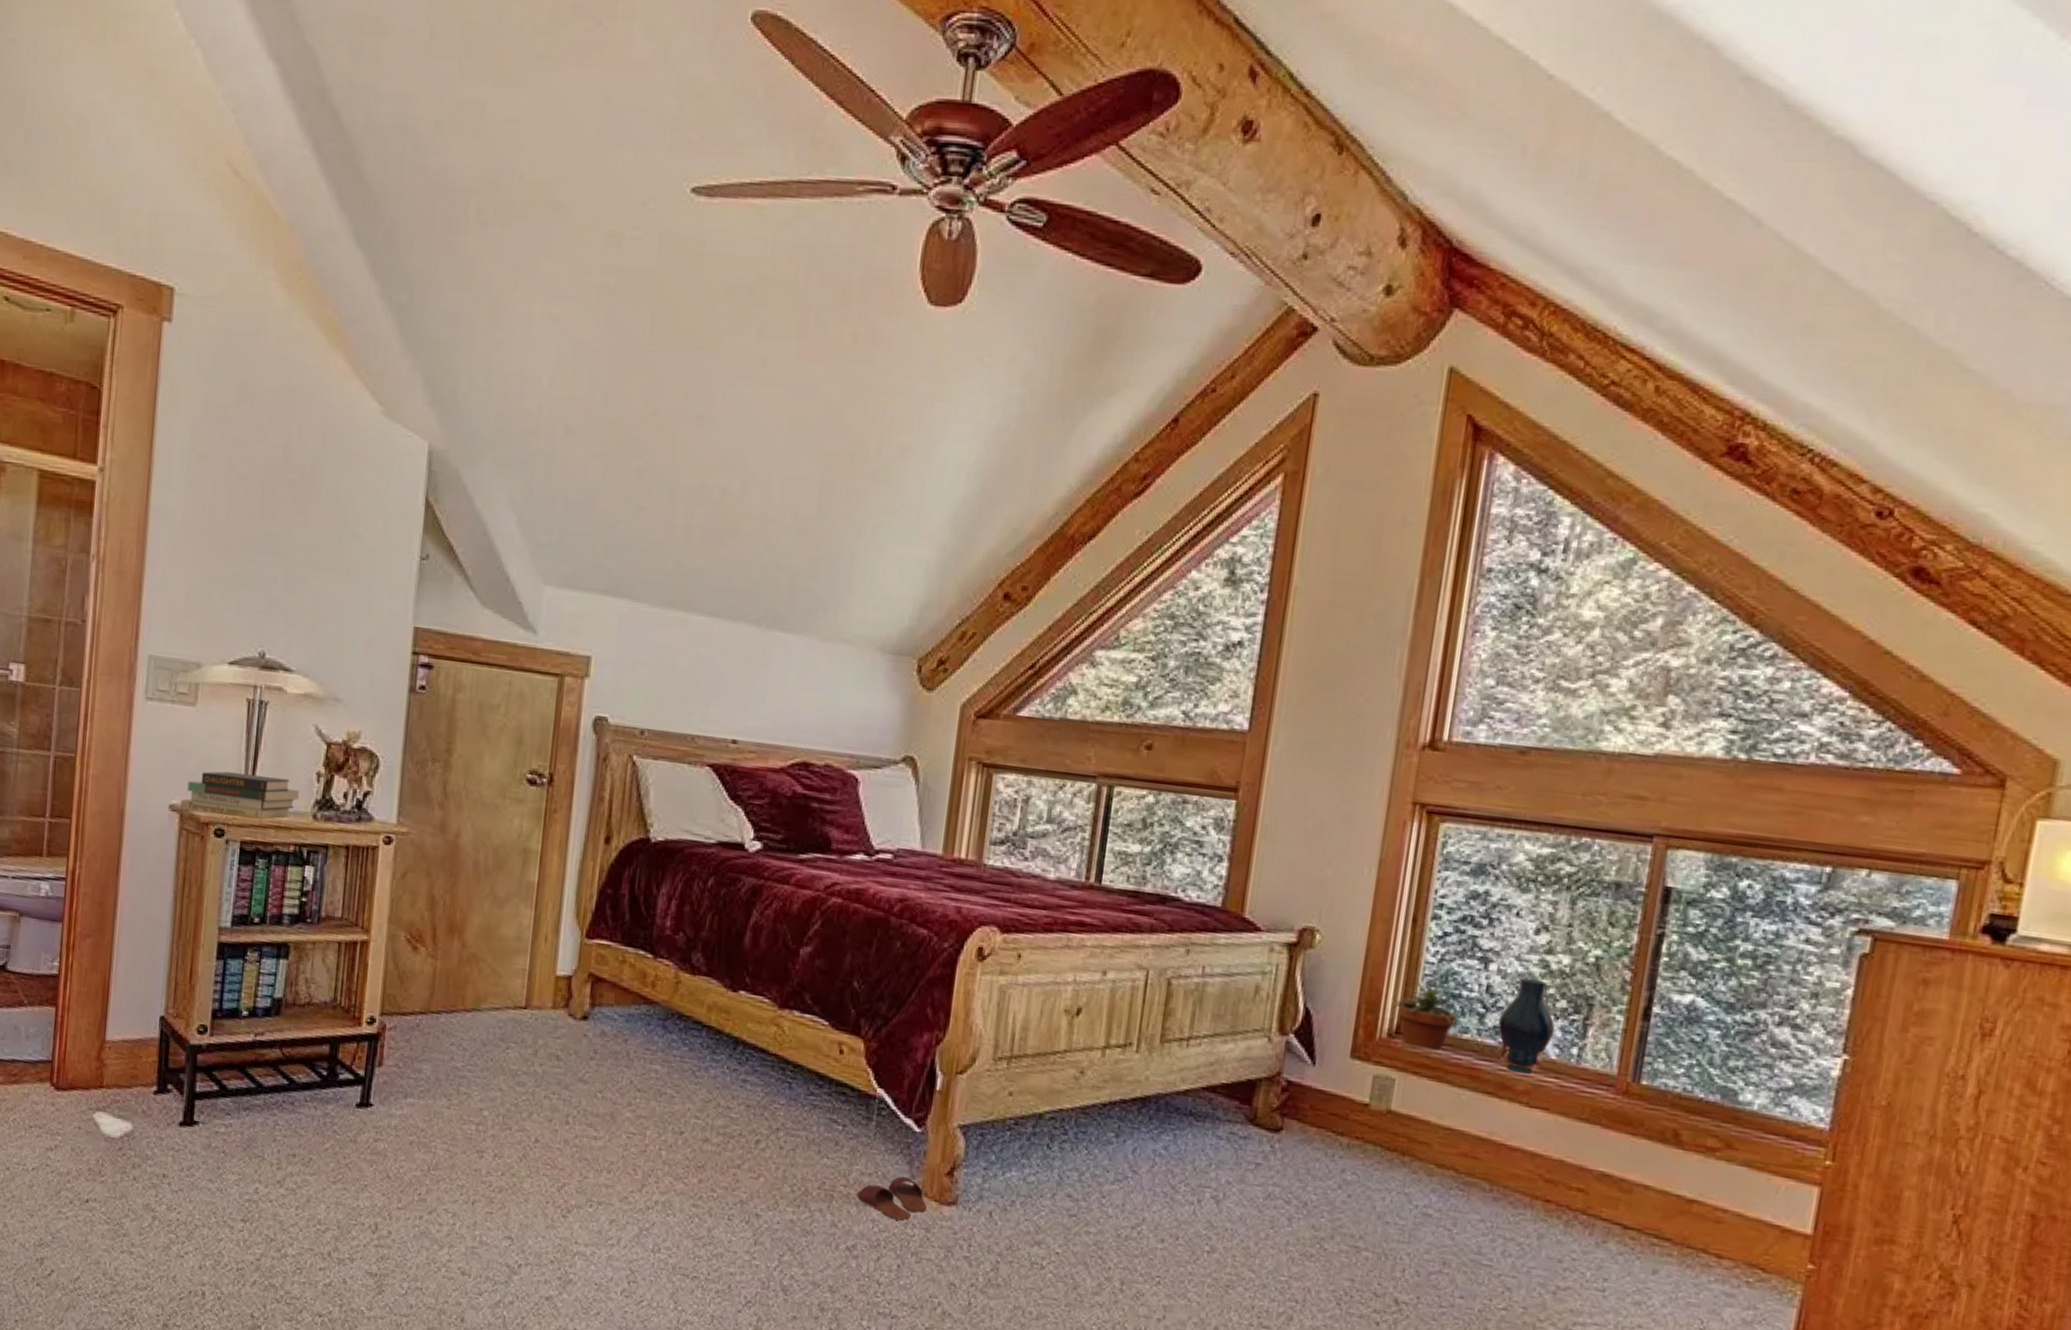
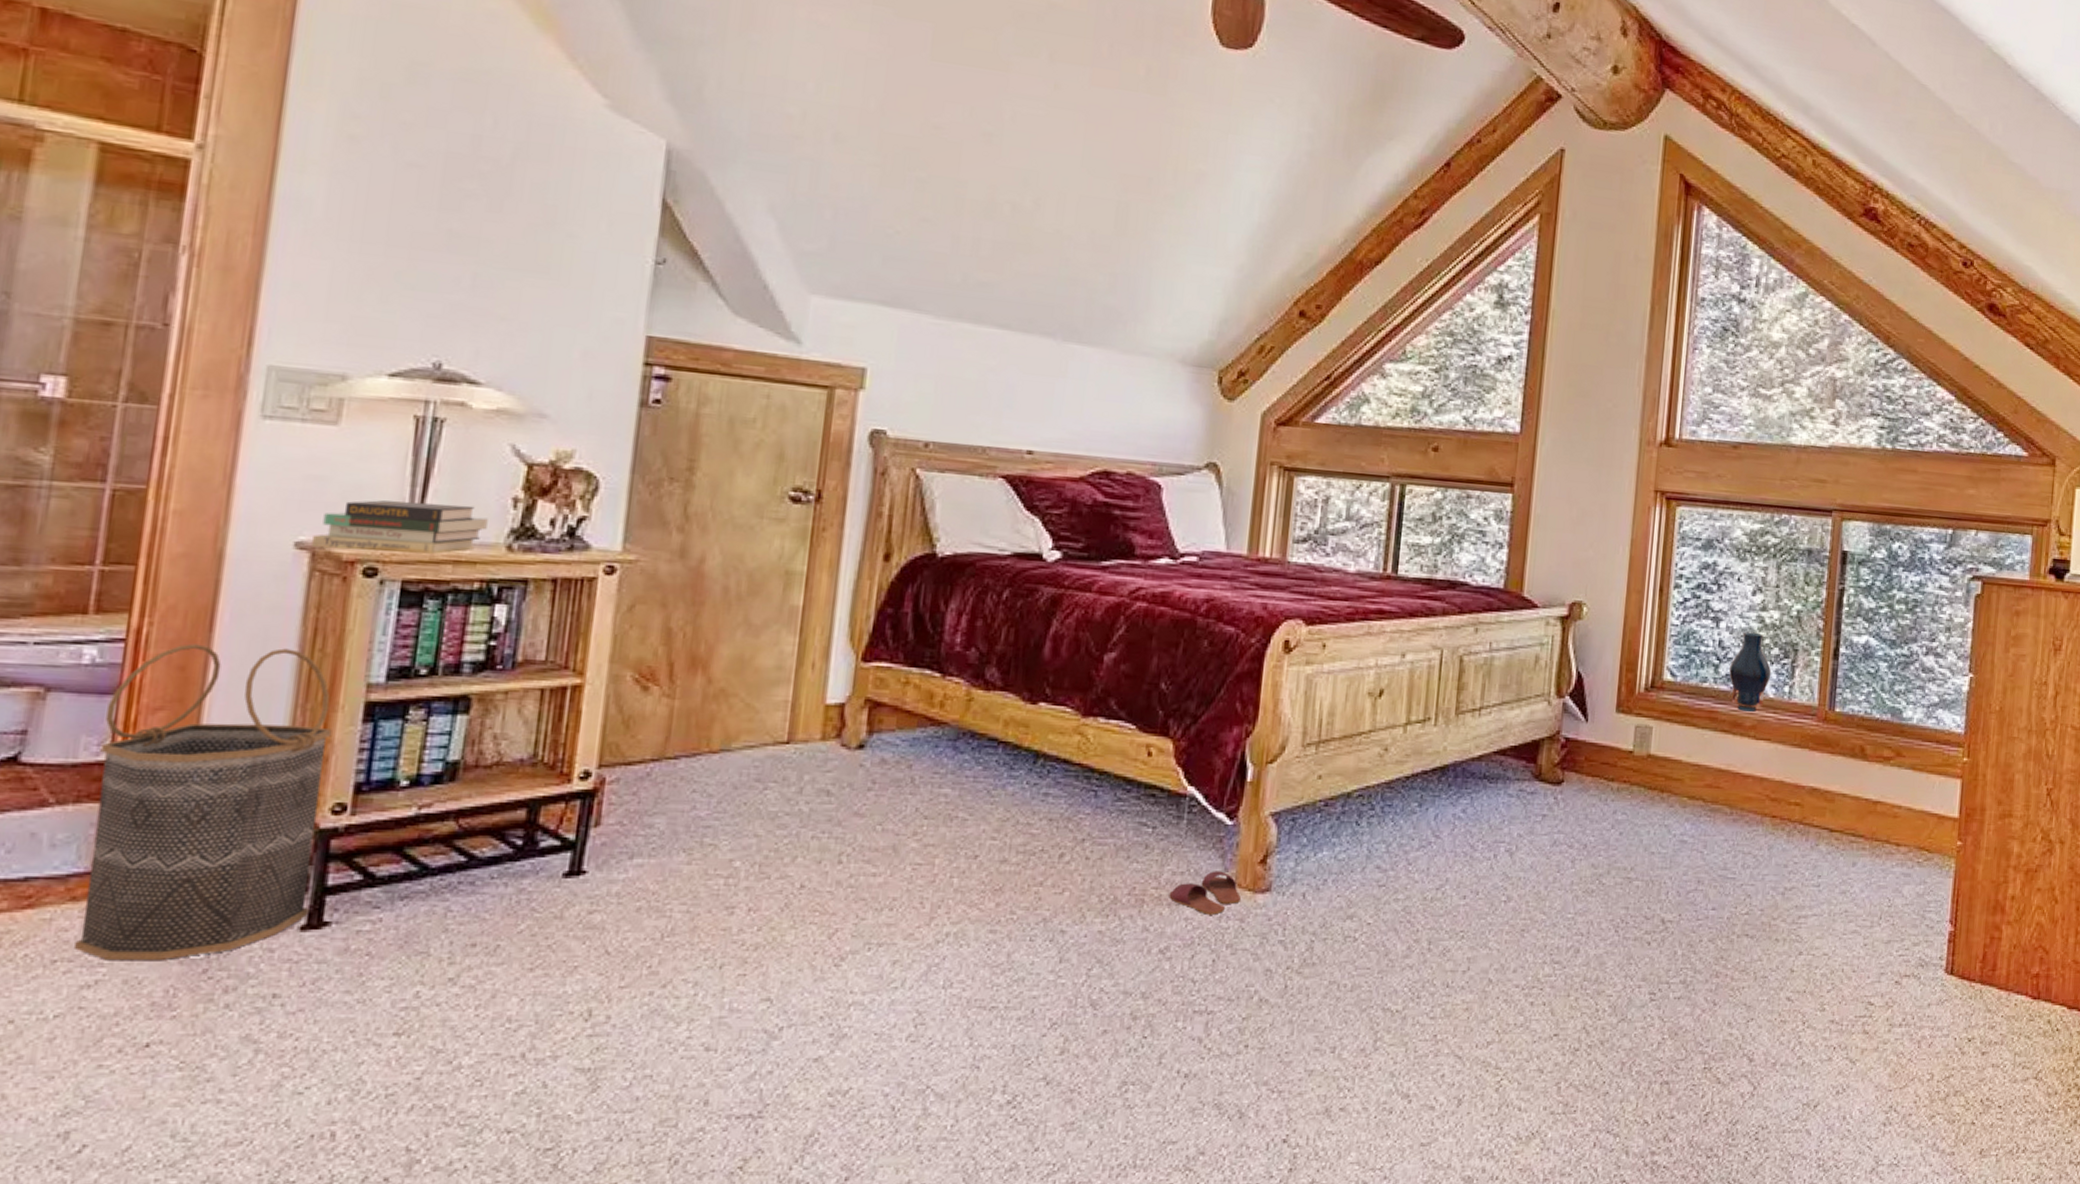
basket: none [42,885,197,1137] -> present [75,644,333,961]
potted plant: present [1394,978,1464,1052] -> none [1649,638,1703,700]

